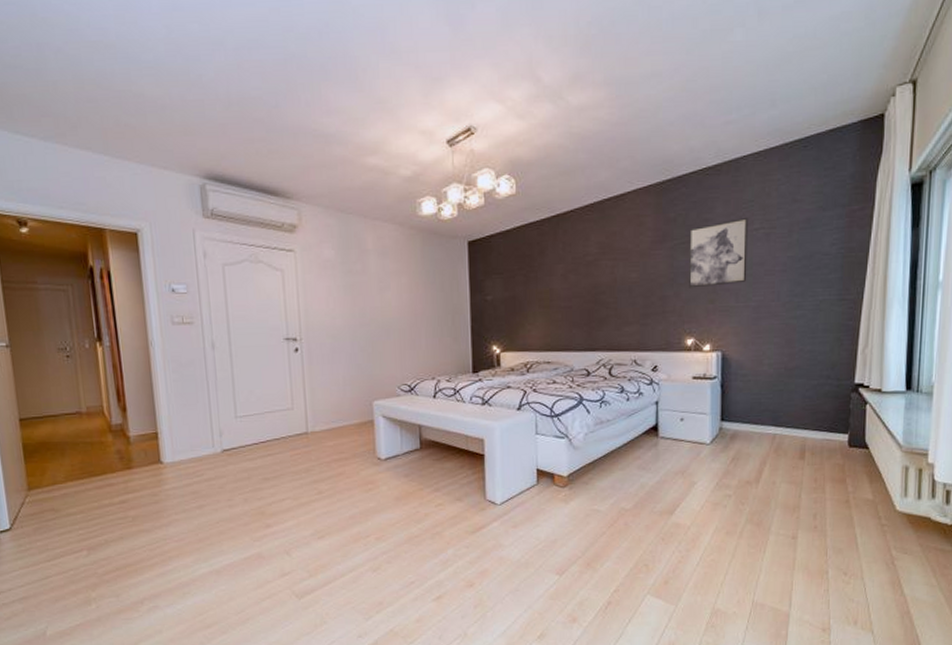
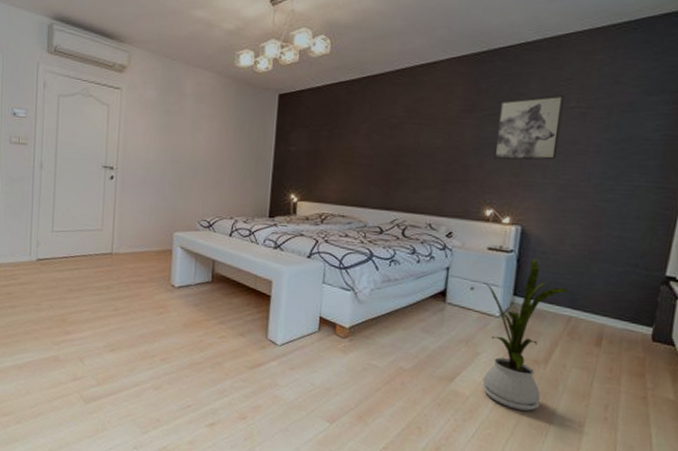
house plant: none [691,382,771,532] -> present [482,258,569,411]

